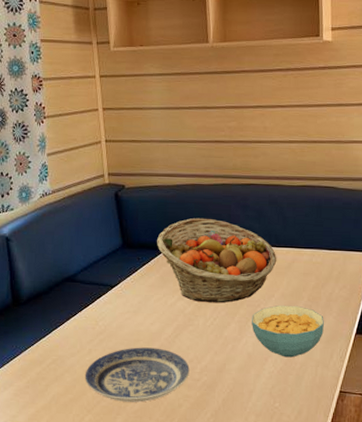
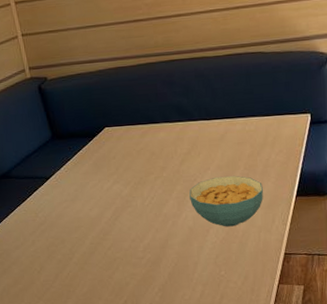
plate: present [84,347,190,402] -> none [31,232,133,286]
fruit basket: present [157,217,277,303] -> none [86,100,209,183]

